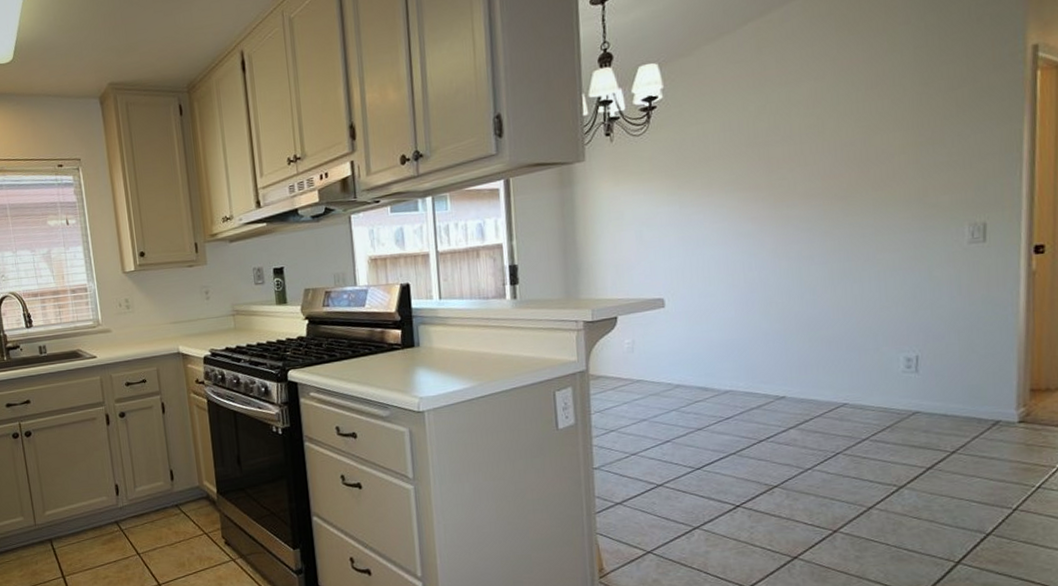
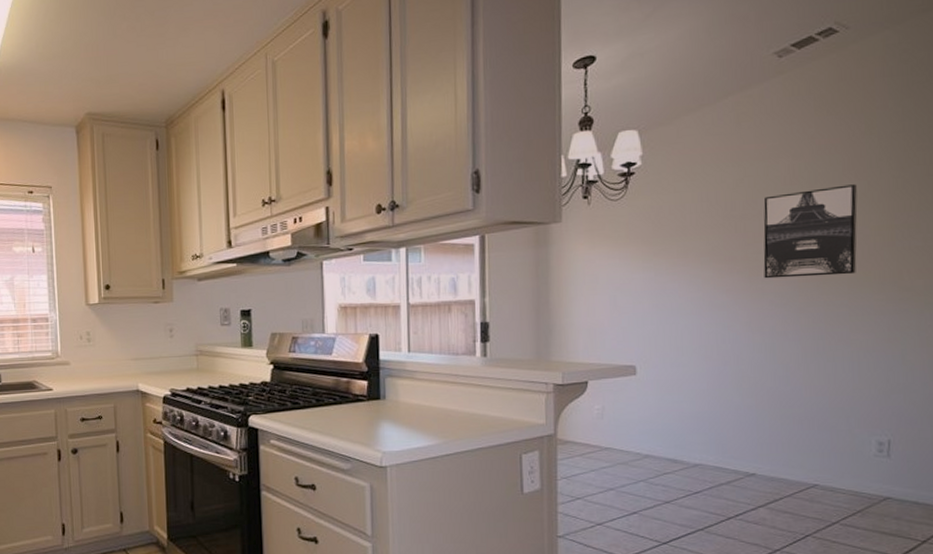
wall art: none [786,103,882,205] -> present [763,184,858,279]

